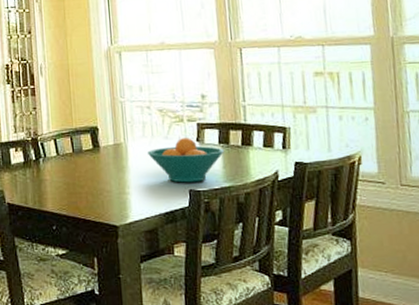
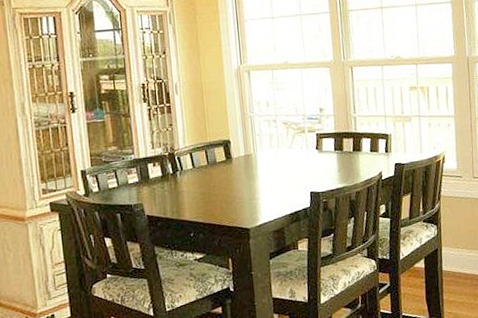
fruit bowl: present [148,138,224,183] -> none [275,147,339,187]

